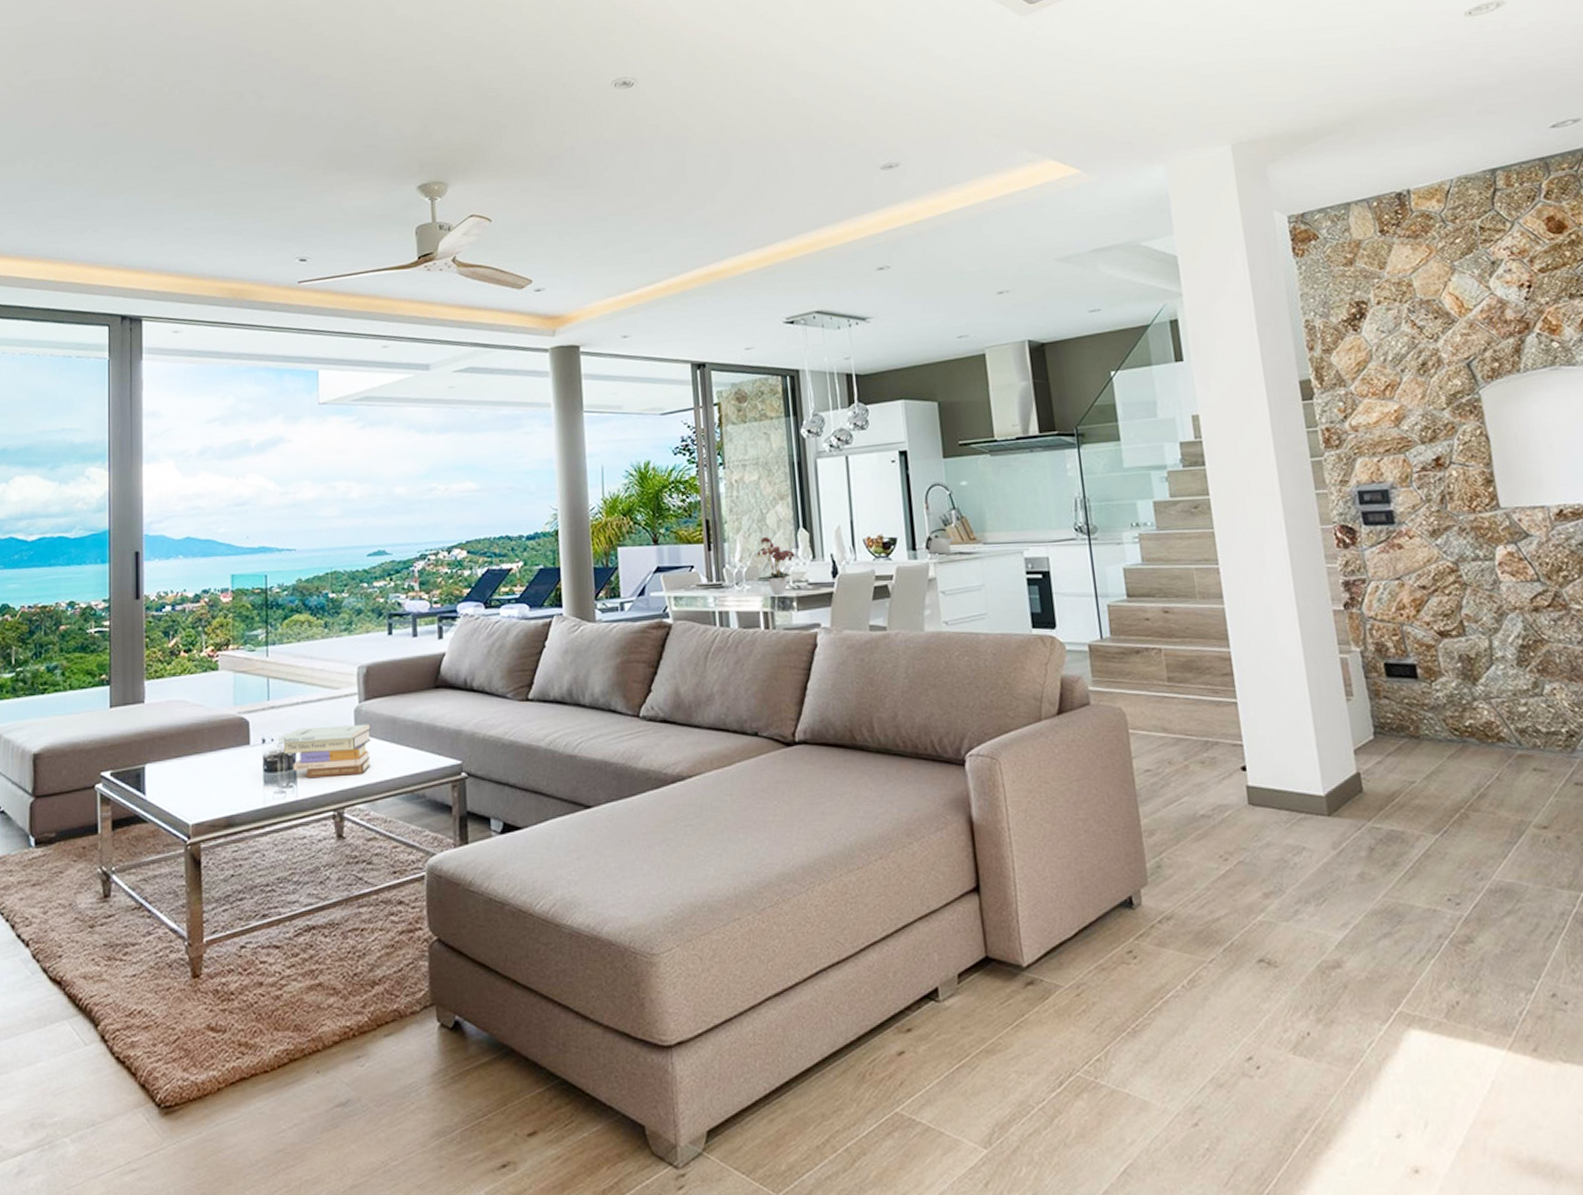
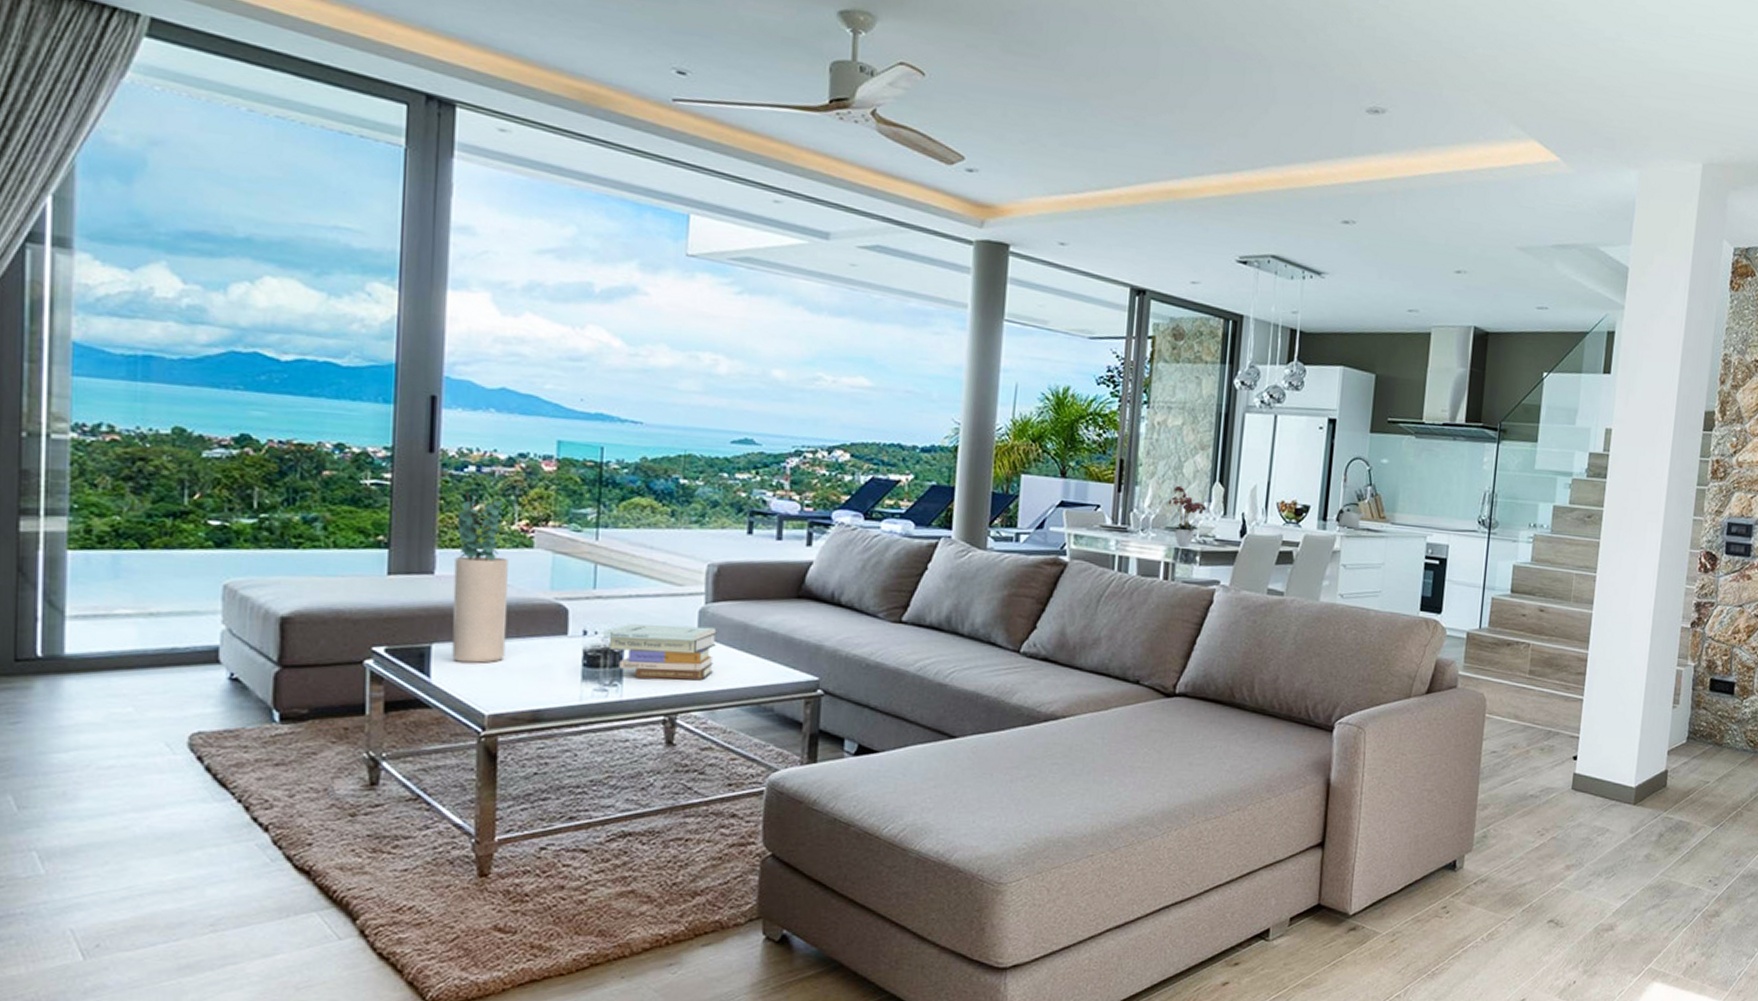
vase: none [159,620,202,779] -> present [452,486,508,663]

